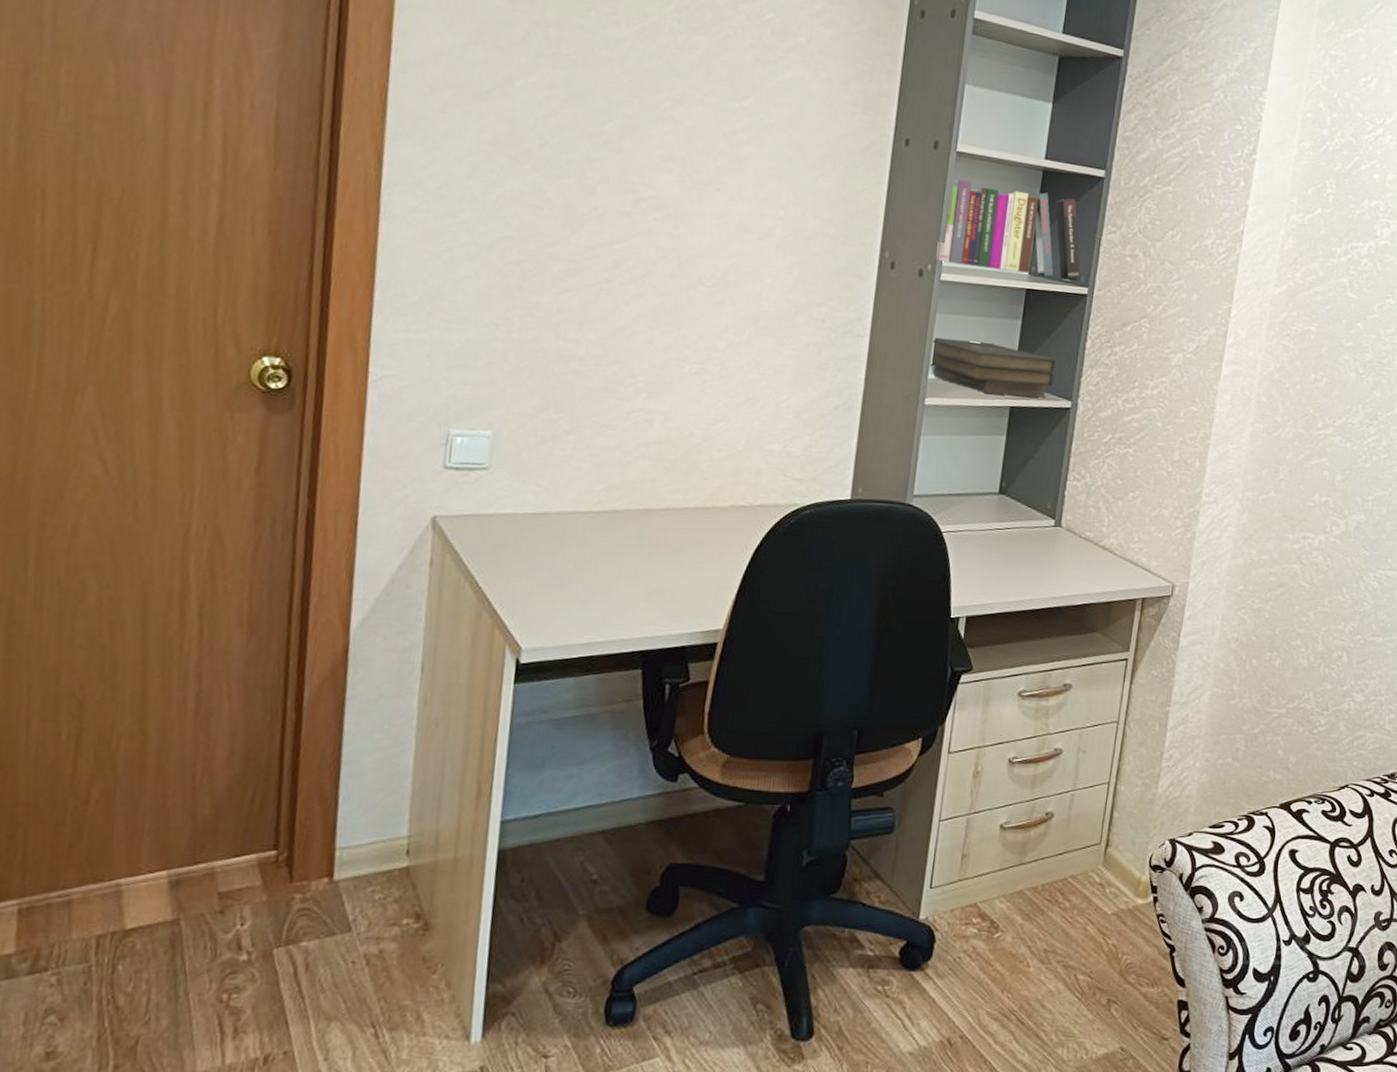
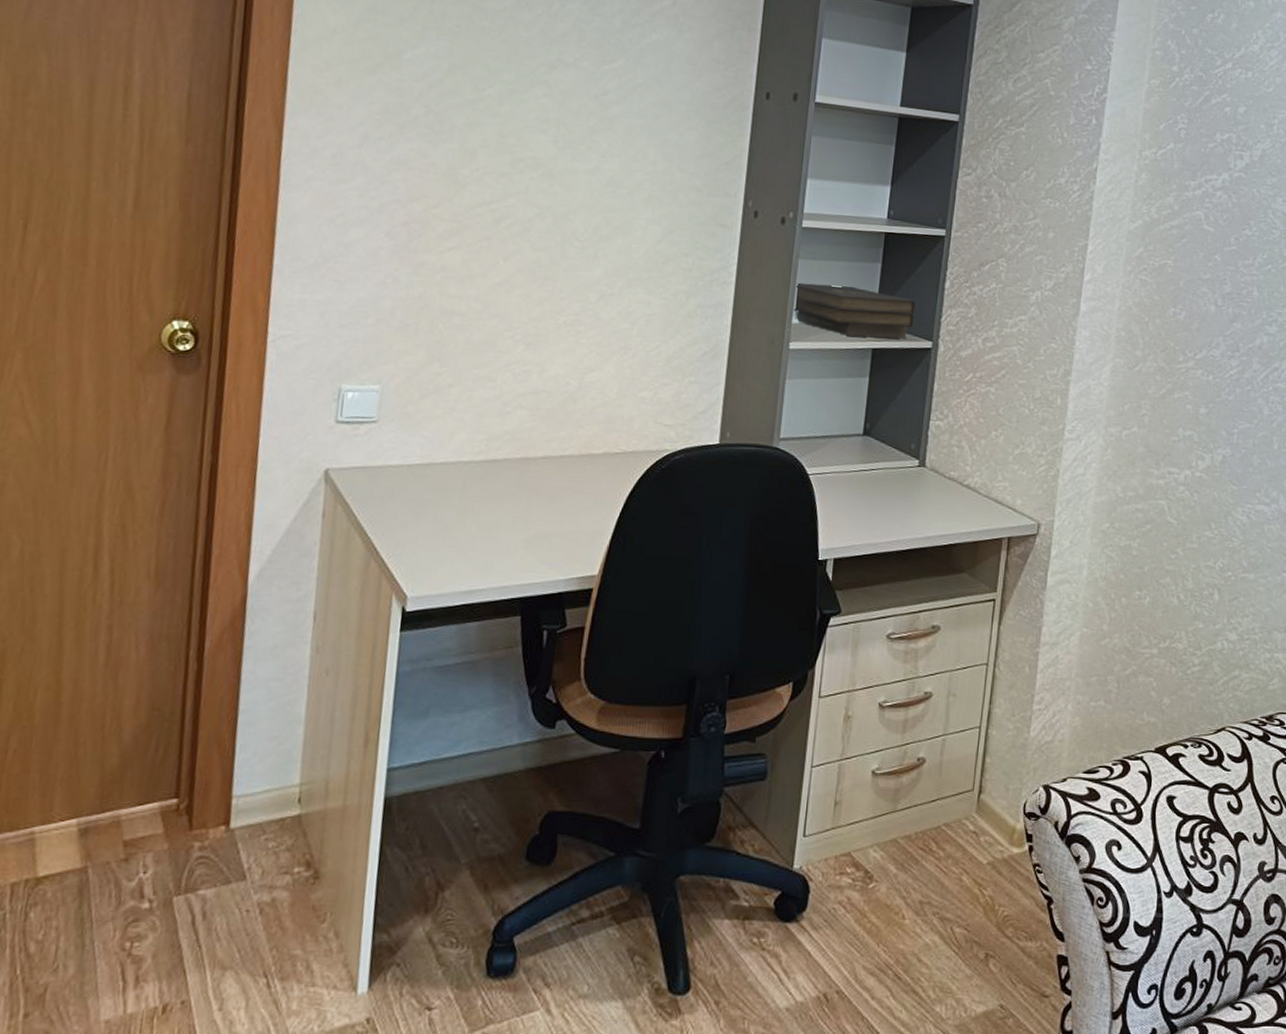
books: present [935,179,1081,280] -> none [796,129,938,223]

